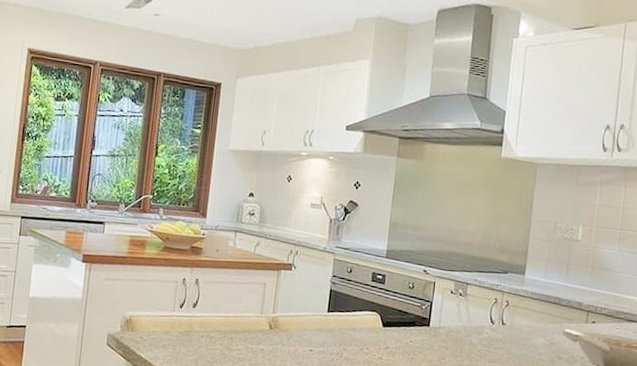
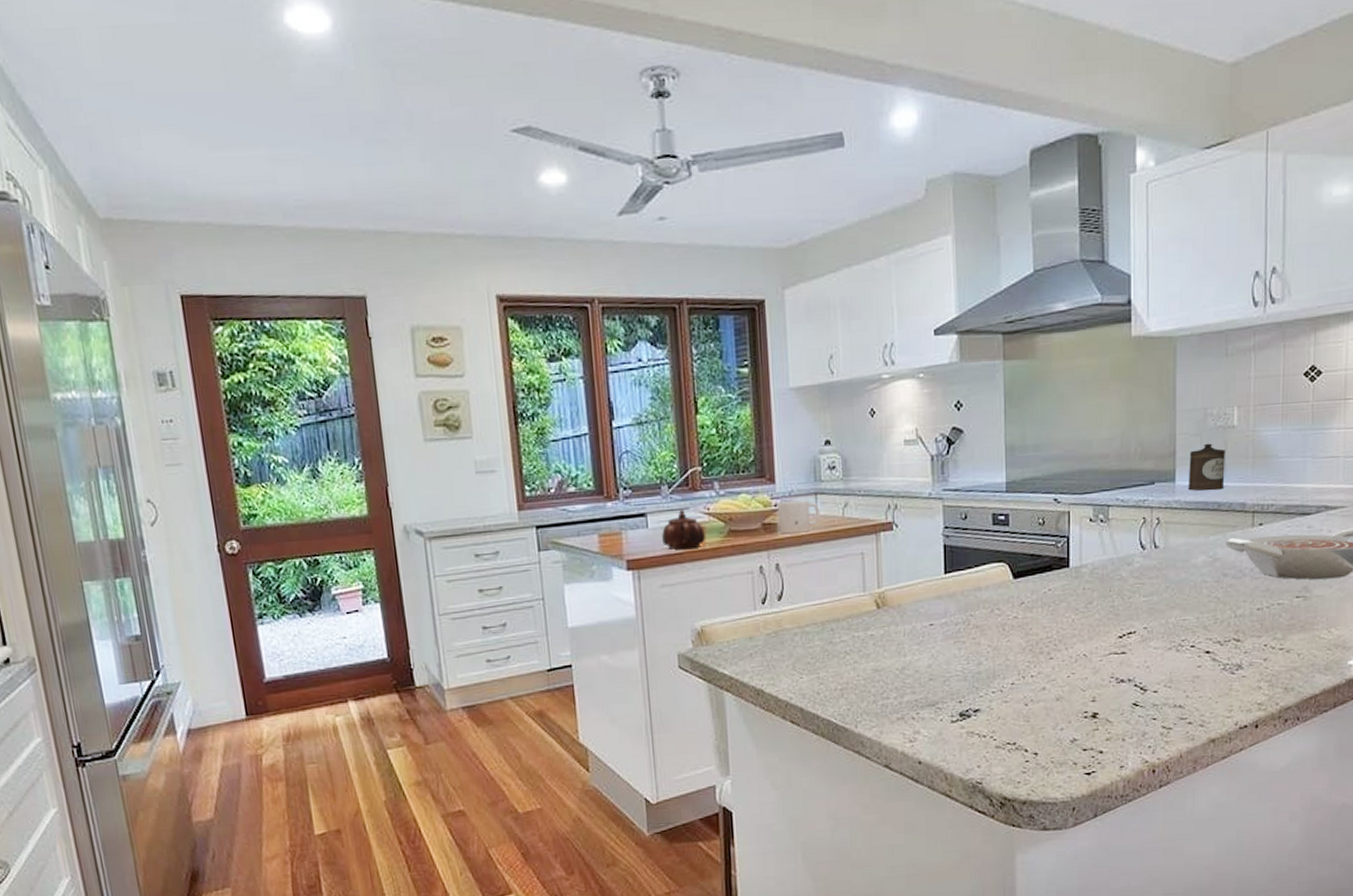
teapot: none [113,224,146,255] -> present [662,509,705,549]
canister: none [535,249,569,289] -> present [1188,443,1226,491]

